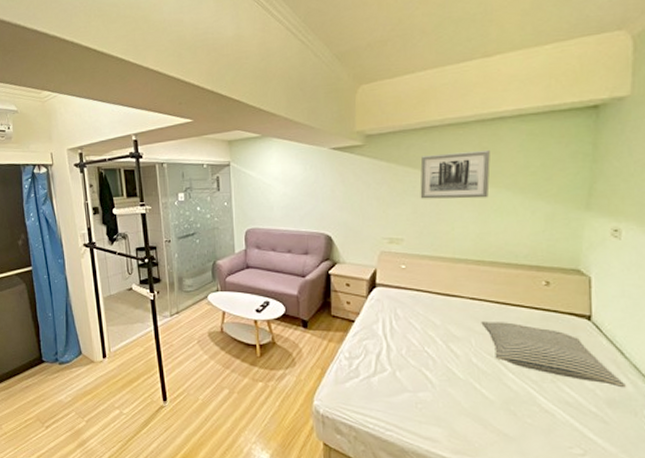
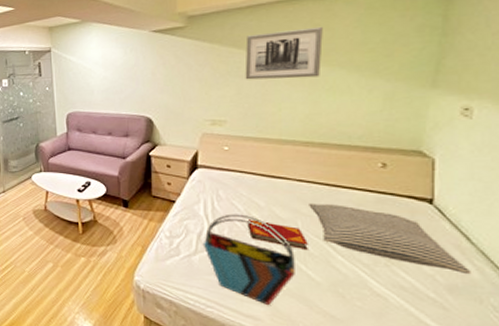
tote bag: none [381,333,470,426] -> present [202,214,295,305]
hardback book: none [424,338,481,369] -> present [247,219,308,251]

